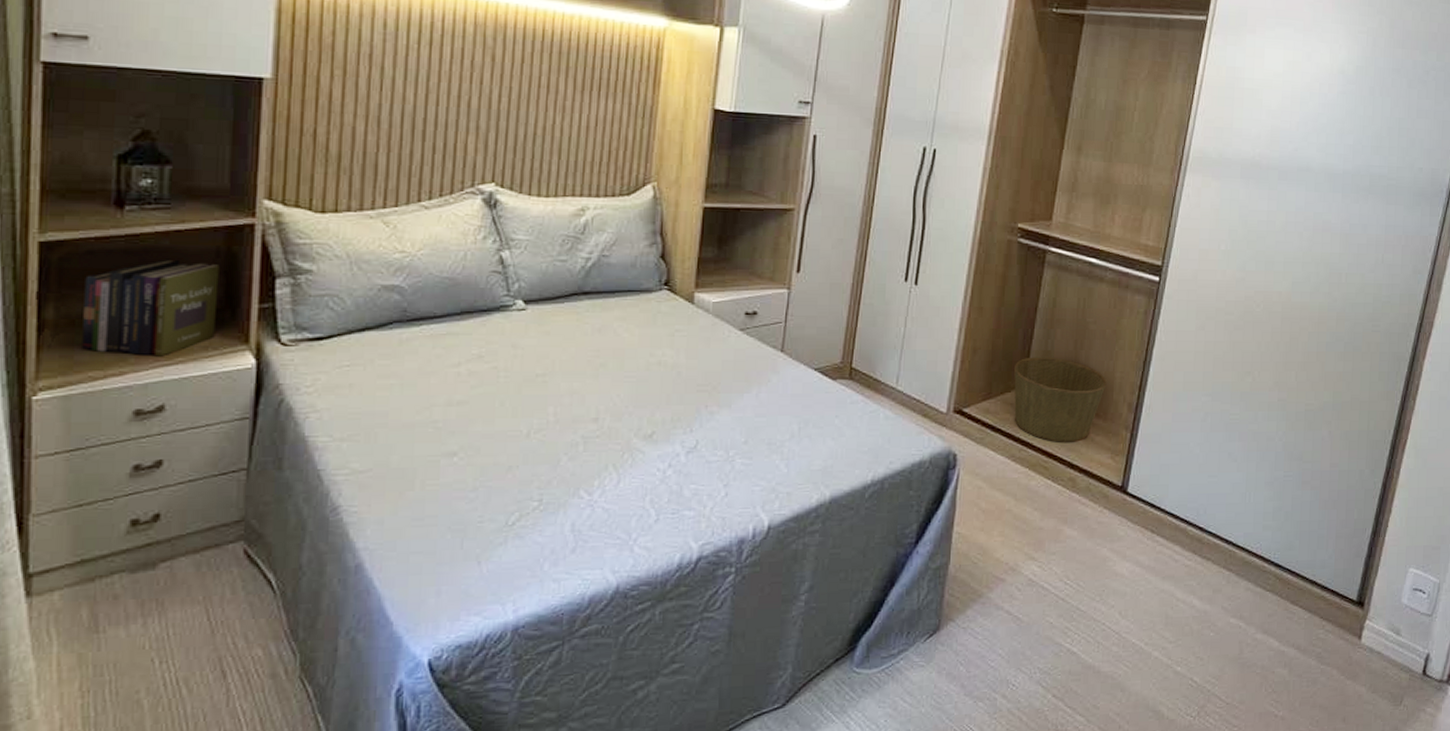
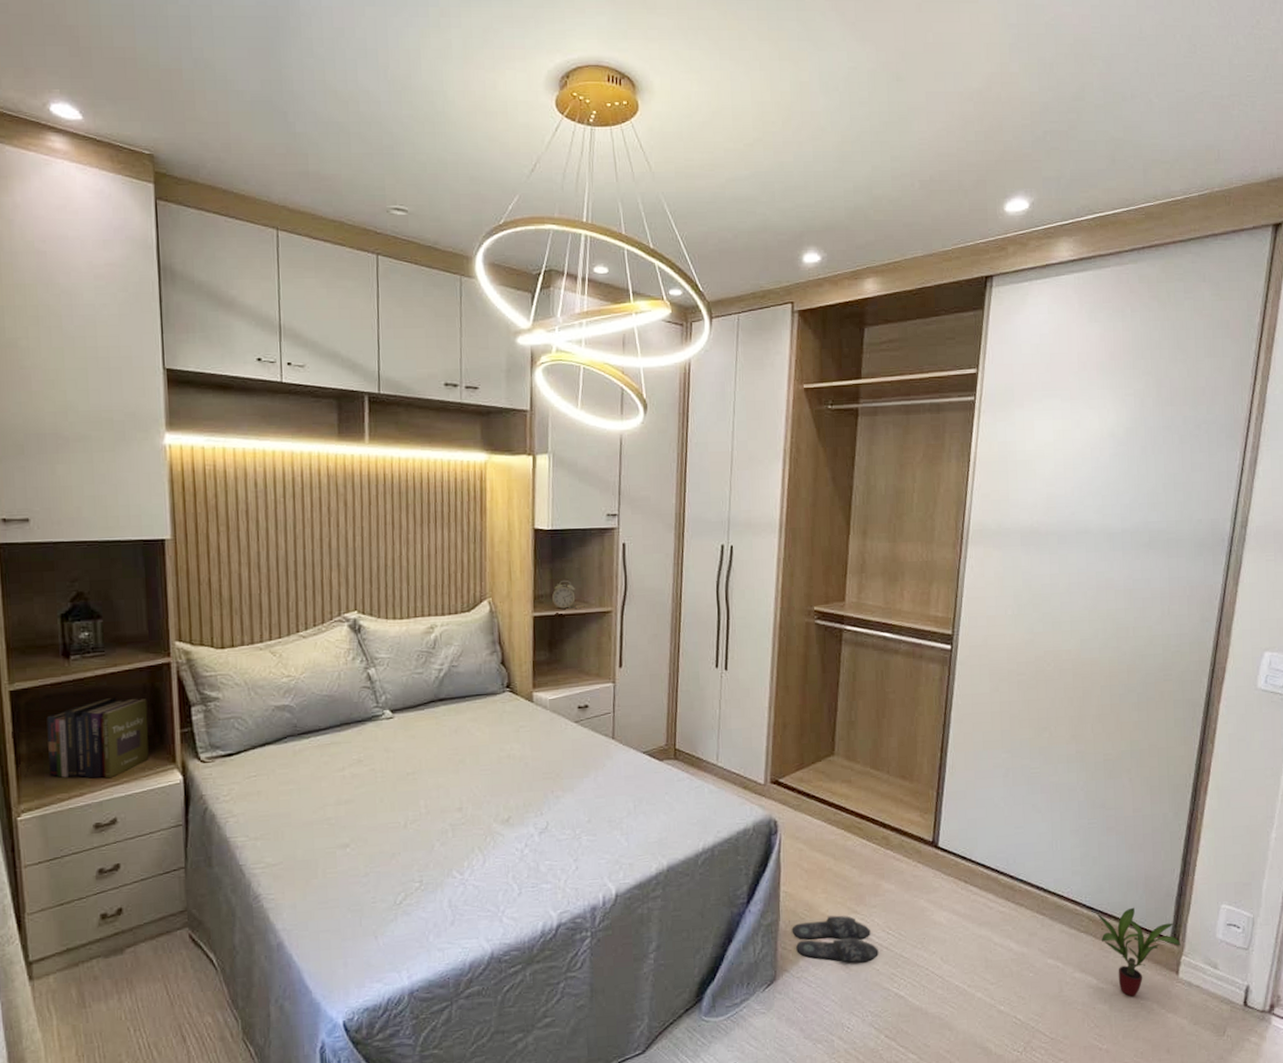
alarm clock: none [727,169,755,203] -> present [552,580,576,610]
slippers: none [962,561,1054,615] -> present [792,915,879,963]
basket: present [1014,357,1107,442] -> none [823,726,910,805]
potted plant: none [1284,567,1366,661] -> present [1096,907,1181,997]

